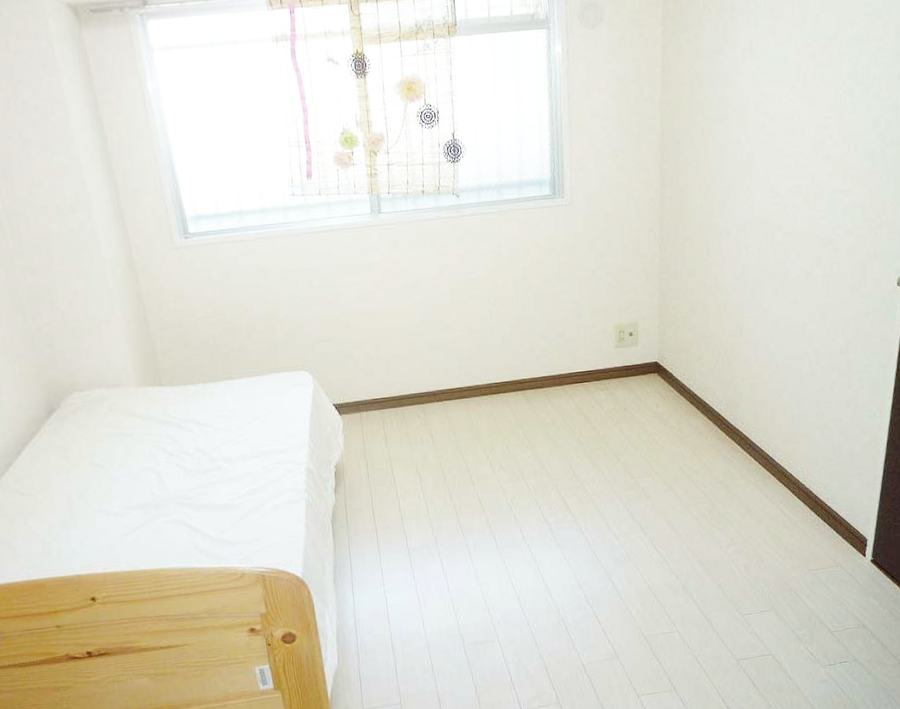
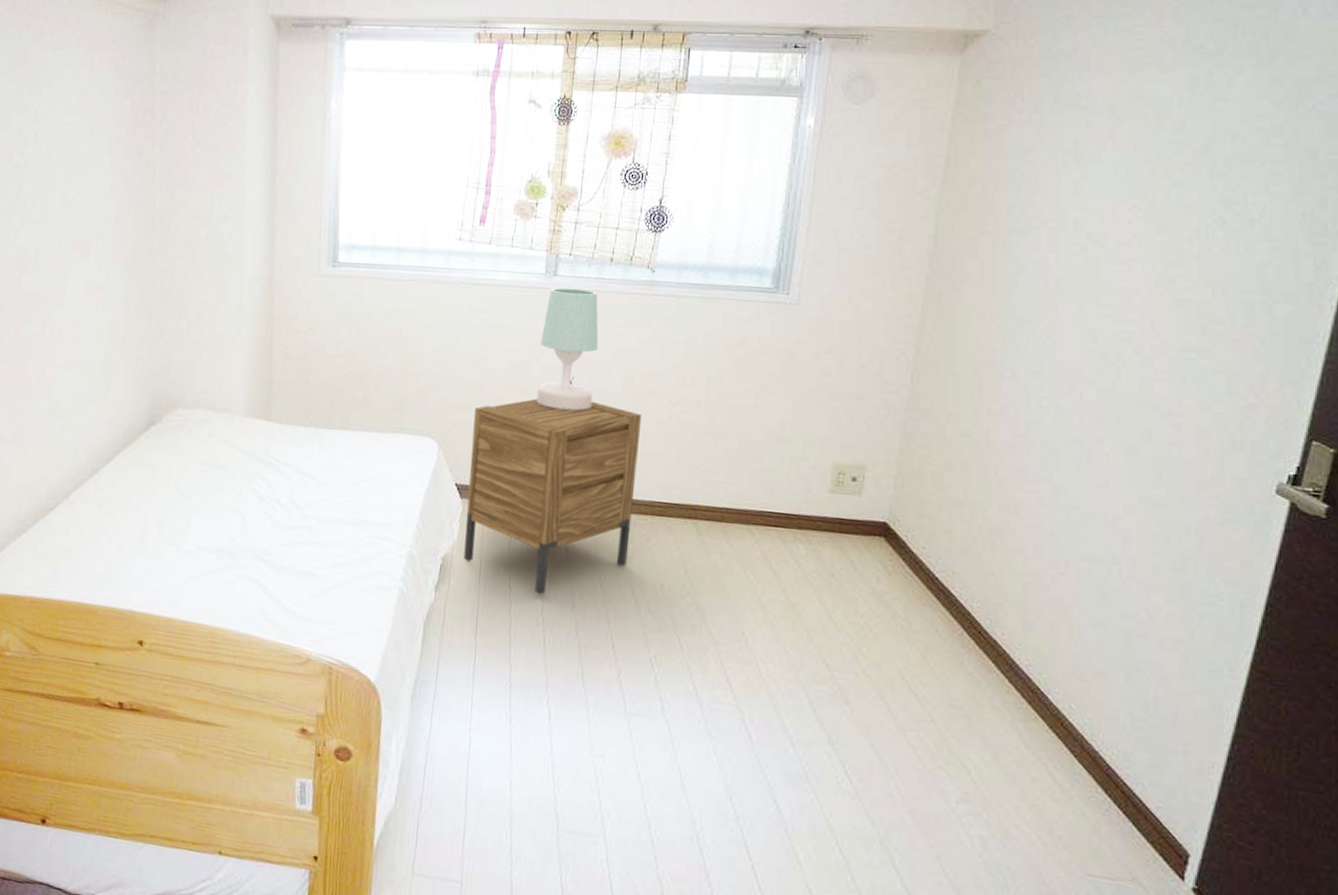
nightstand: none [336,313,479,477] -> present [463,398,642,596]
table lamp: none [378,220,429,326] -> present [537,287,599,411]

